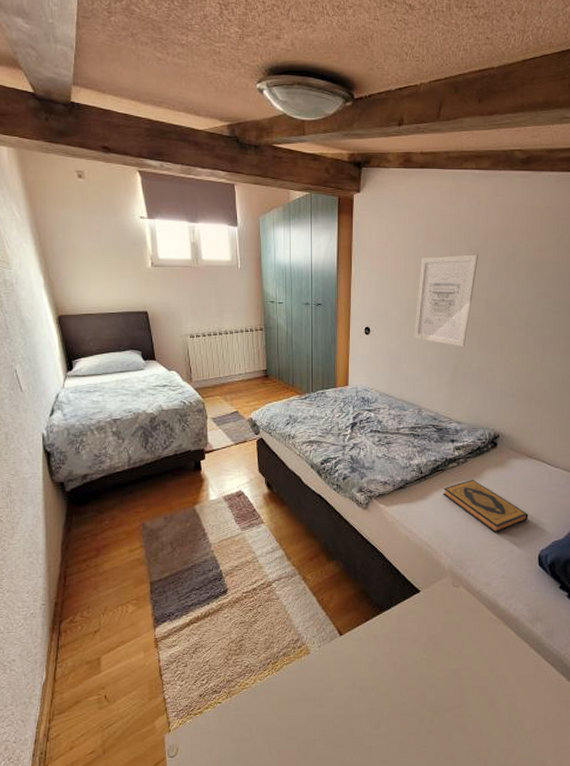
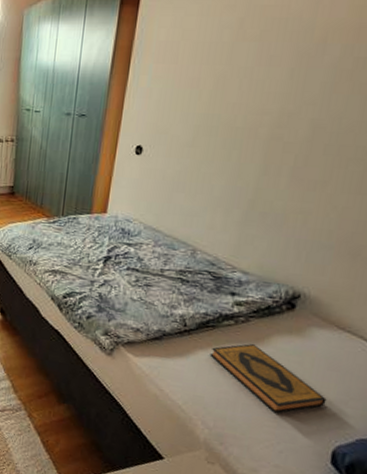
wall art: present [413,254,478,347] -> none [199,58,309,179]

